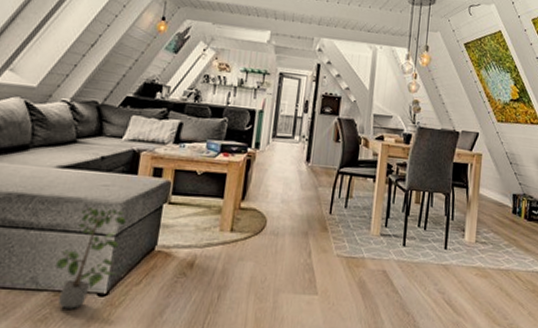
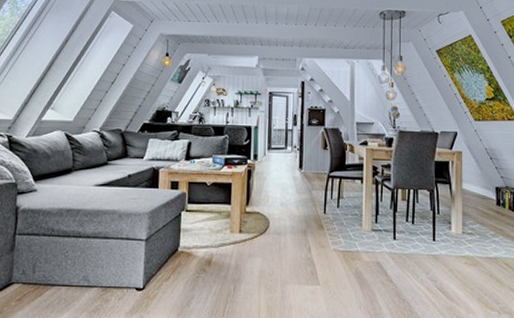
potted plant: present [55,206,126,309] -> none [101,216,153,301]

